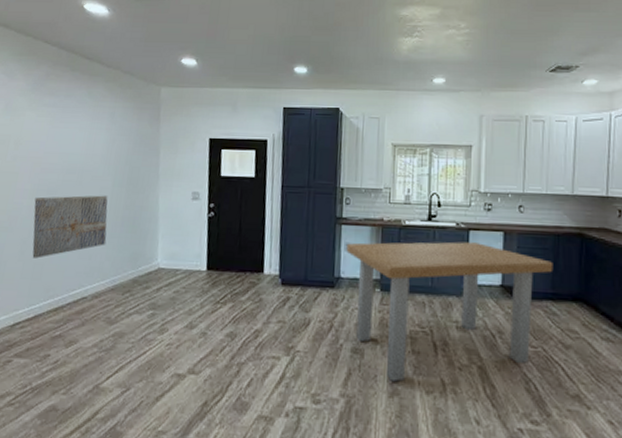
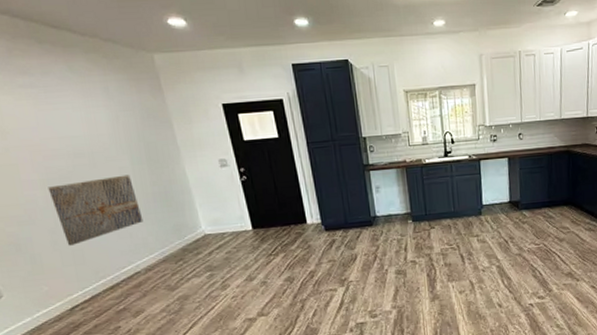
dining table: present [346,242,553,382] -> none [377,169,549,290]

